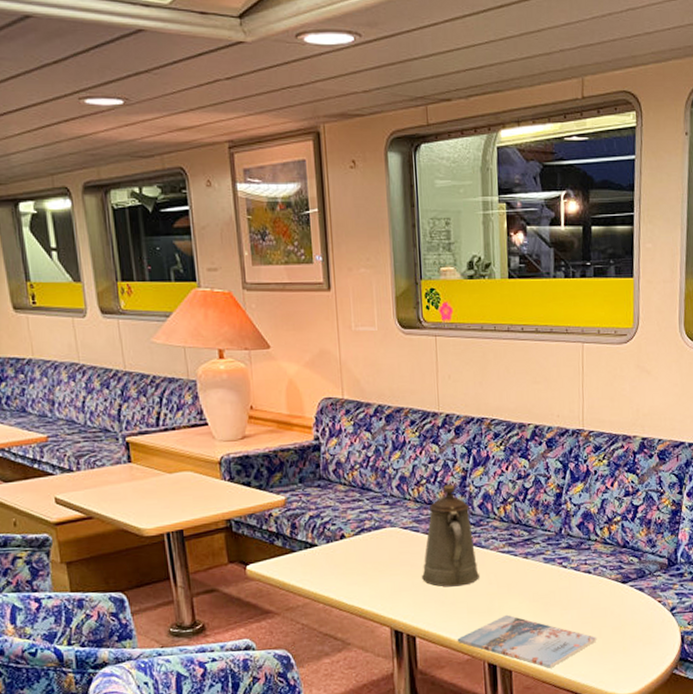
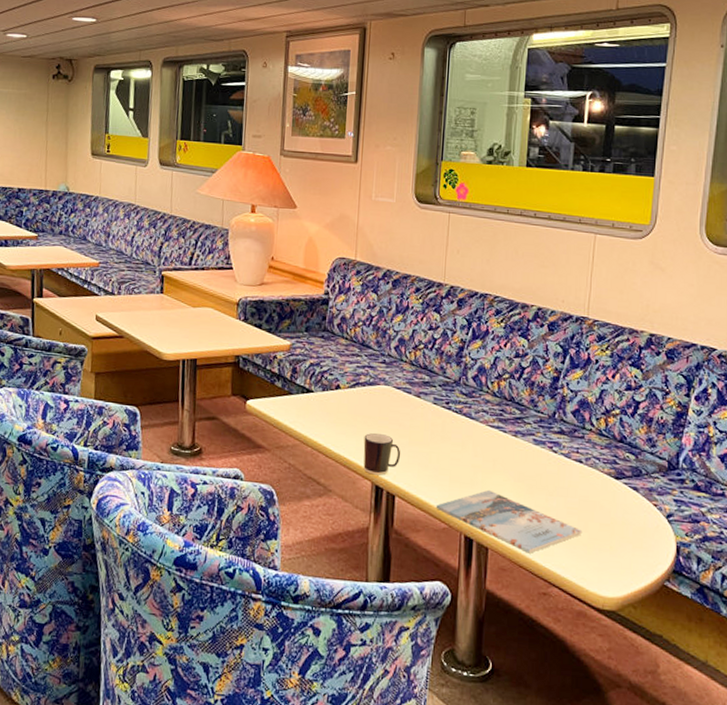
mug: none [376,577,417,620] -> present [363,433,401,476]
coffee pot: present [422,483,479,587] -> none [409,351,466,453]

